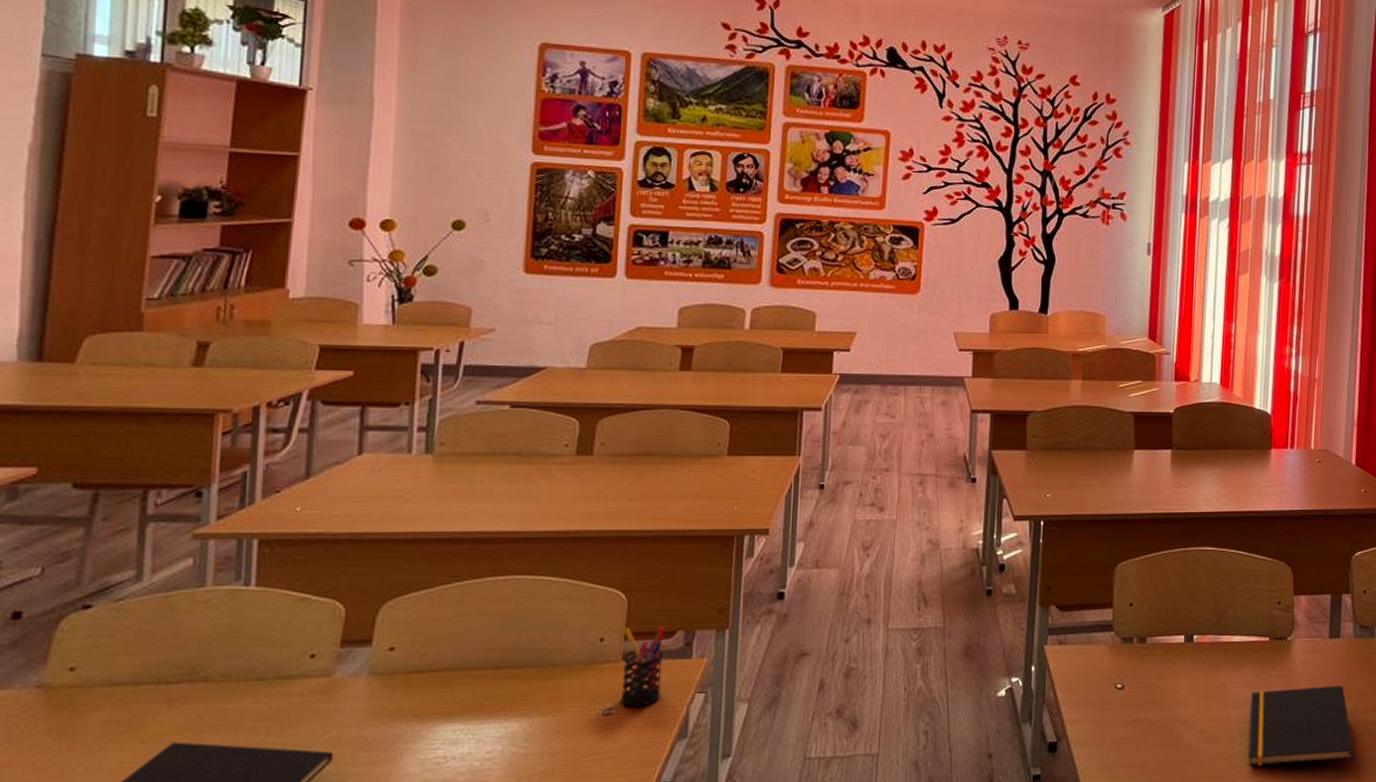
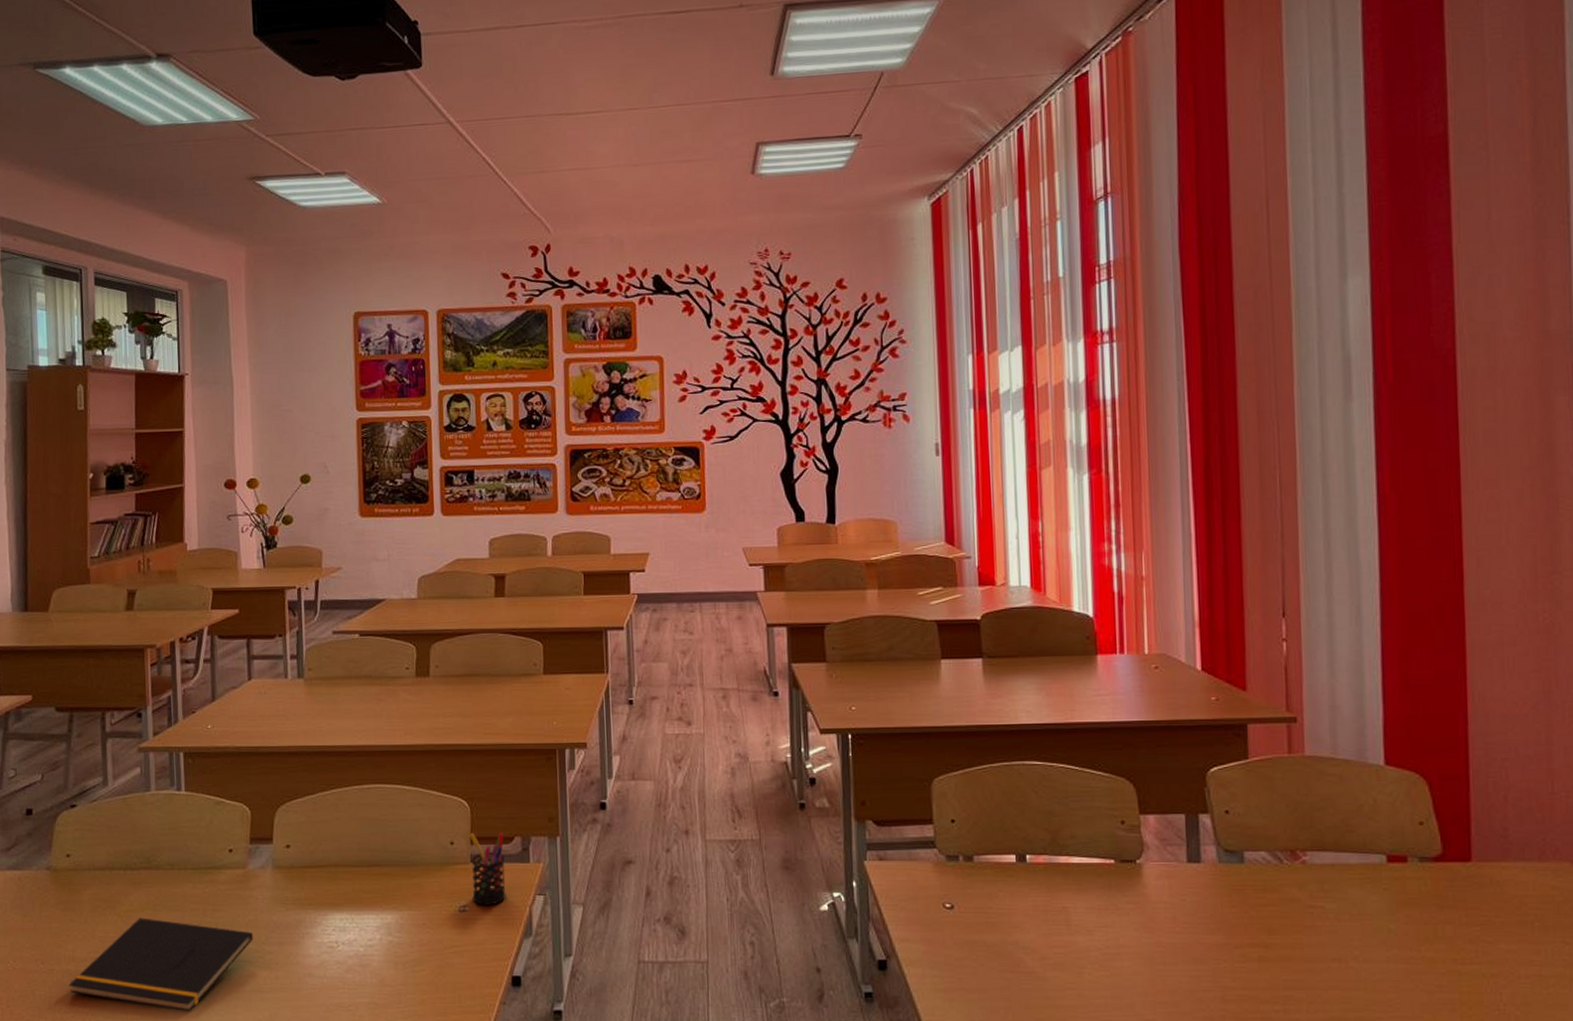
notepad: present [1248,685,1354,767] -> none [1099,915,1232,1000]

